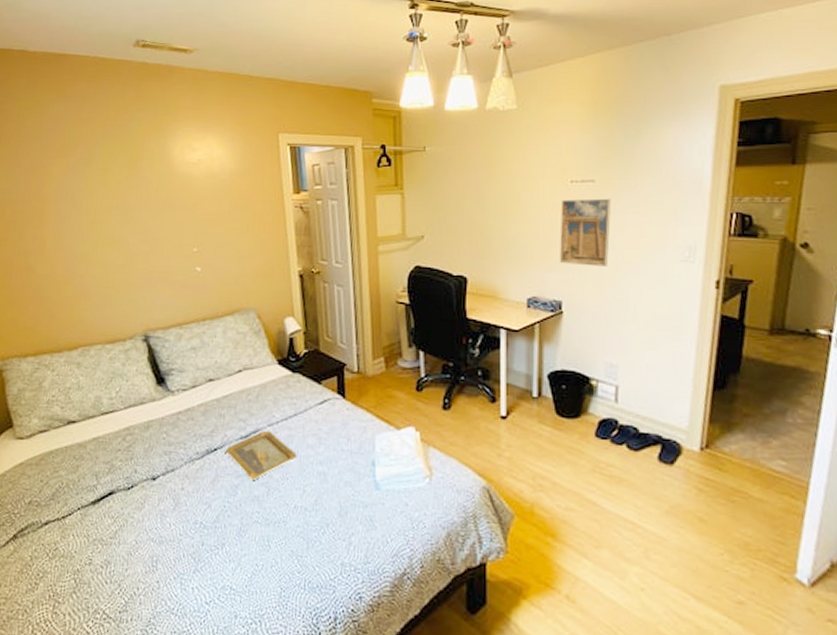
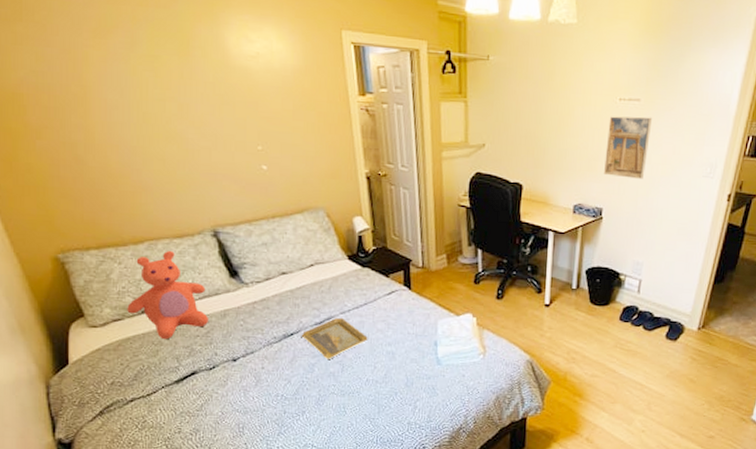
teddy bear: none [54,356,132,454] -> present [127,250,208,340]

